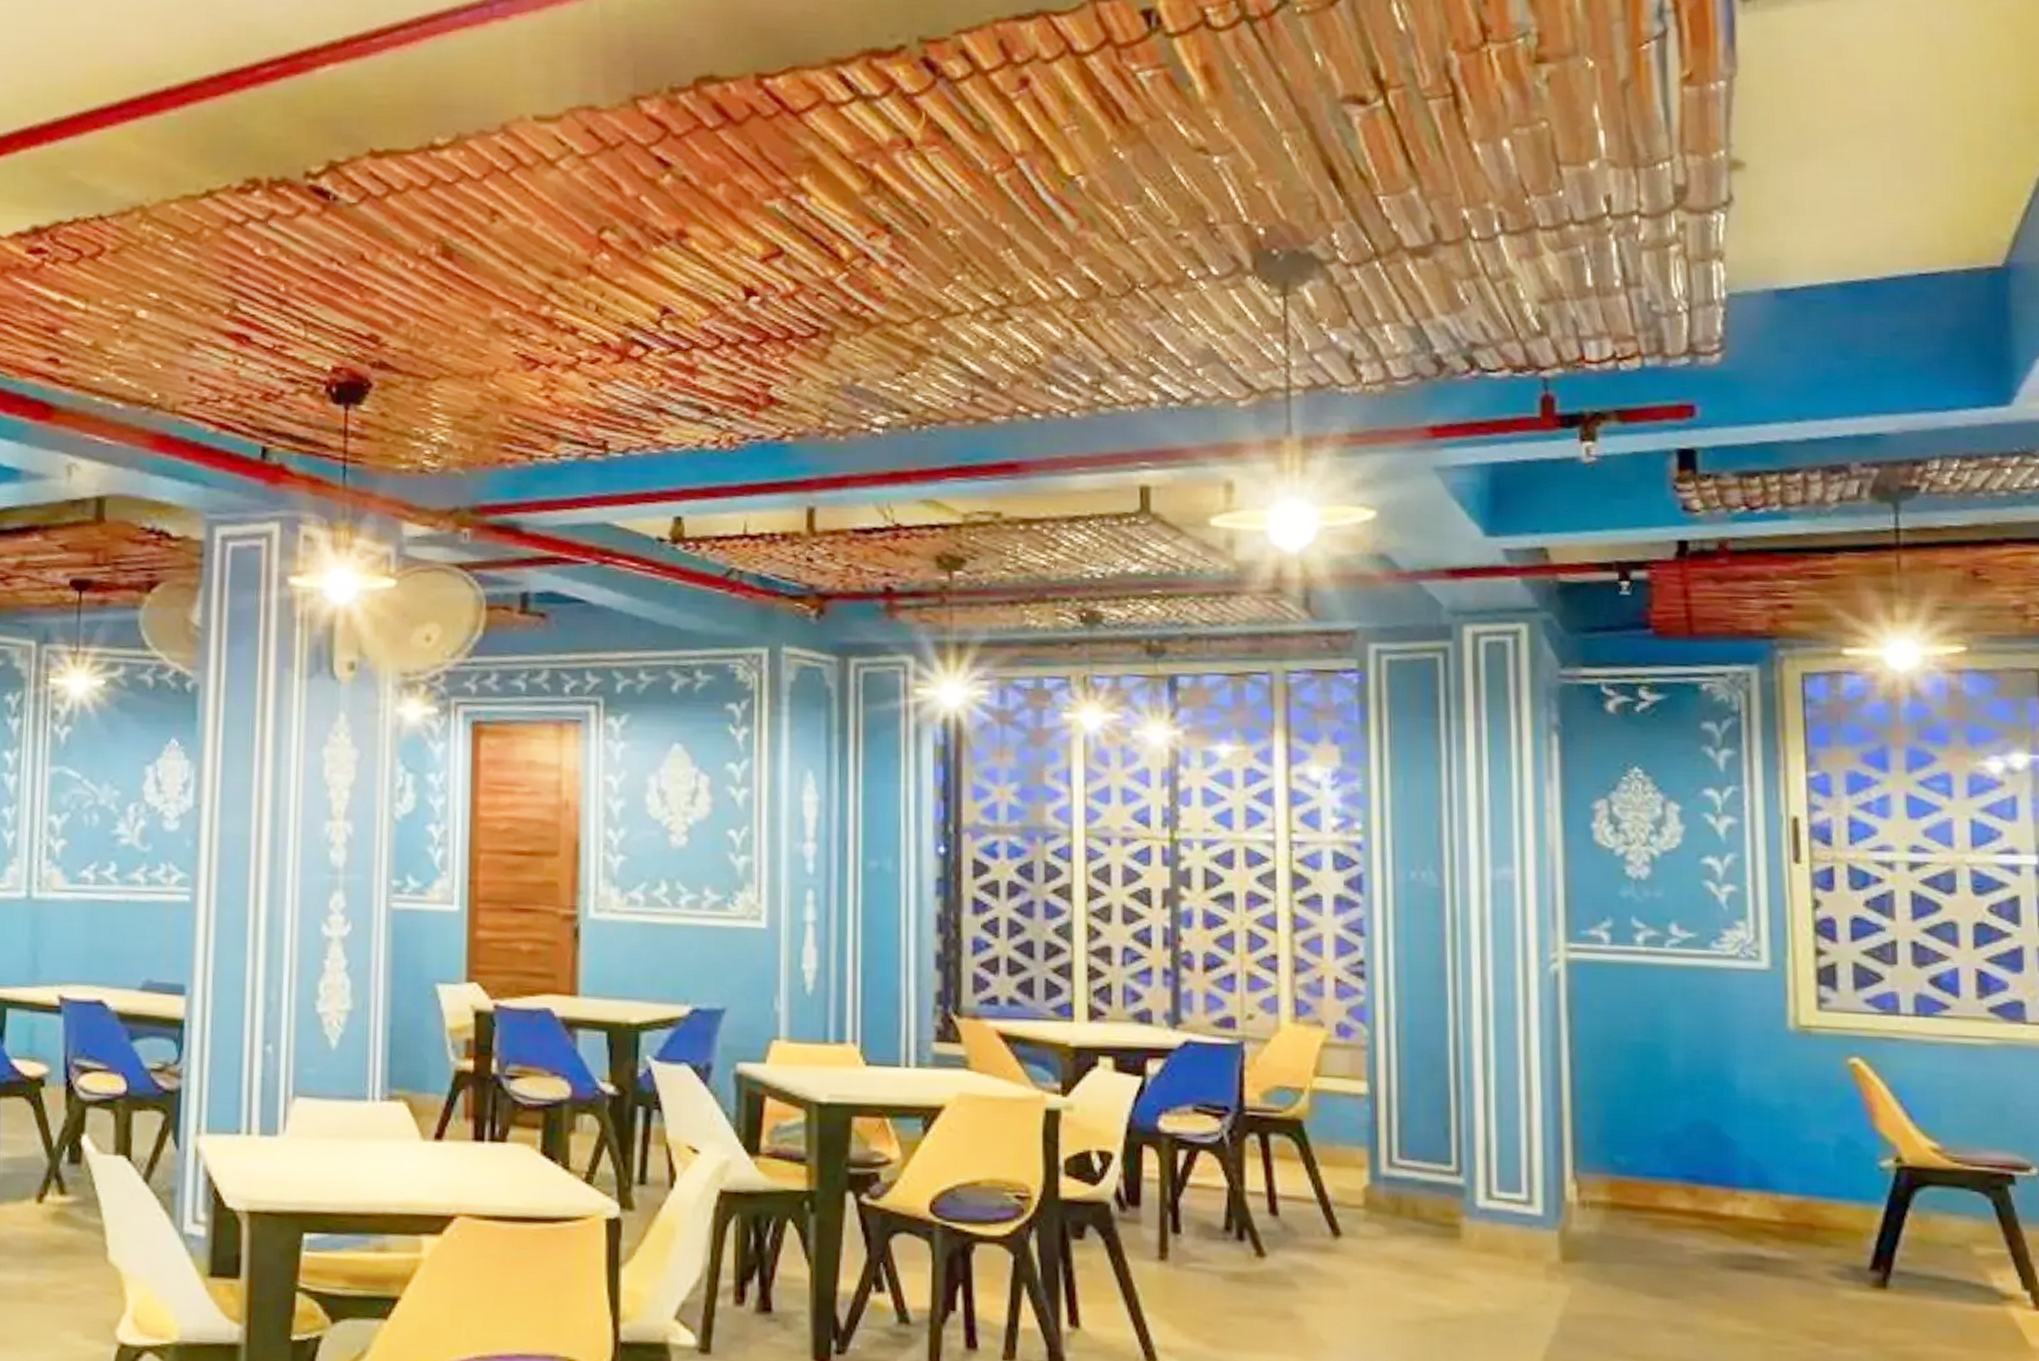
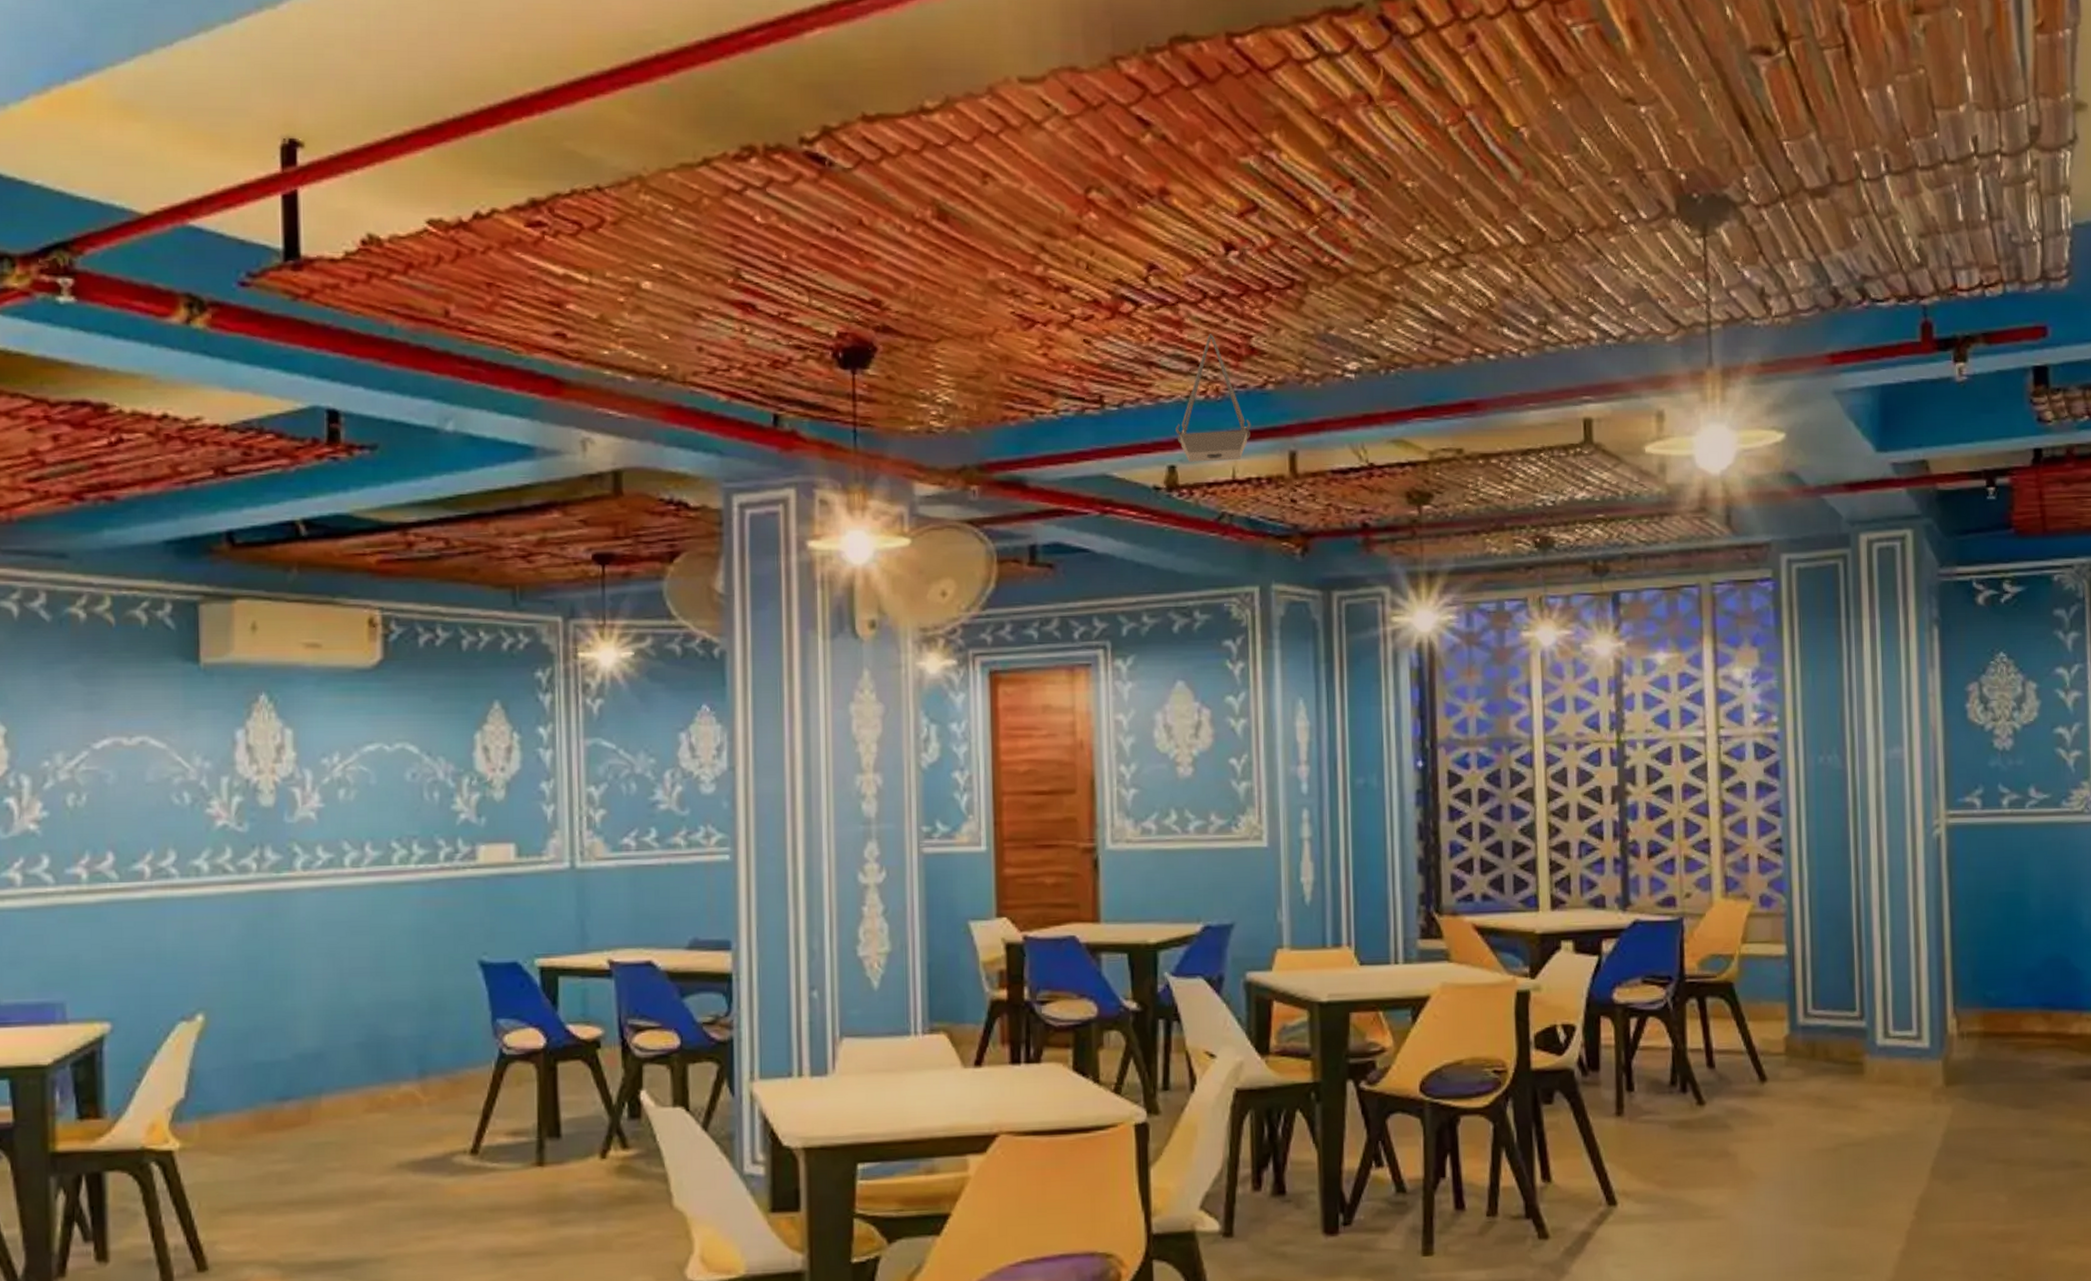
hanging planter: none [684,381,767,514] -> present [1175,334,1251,462]

